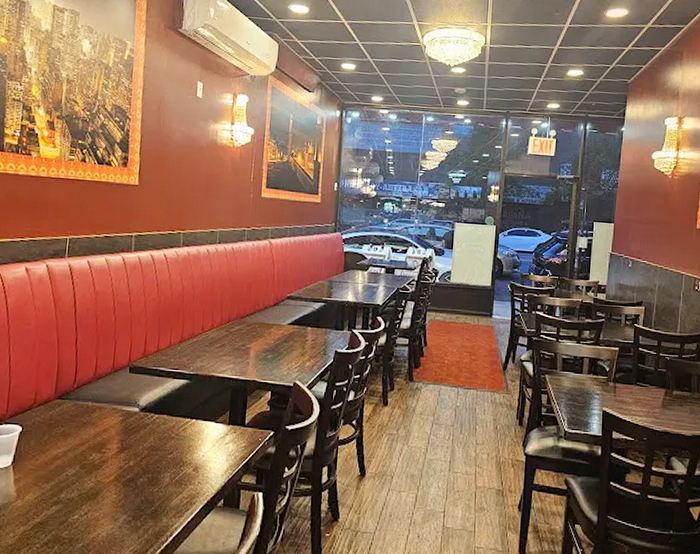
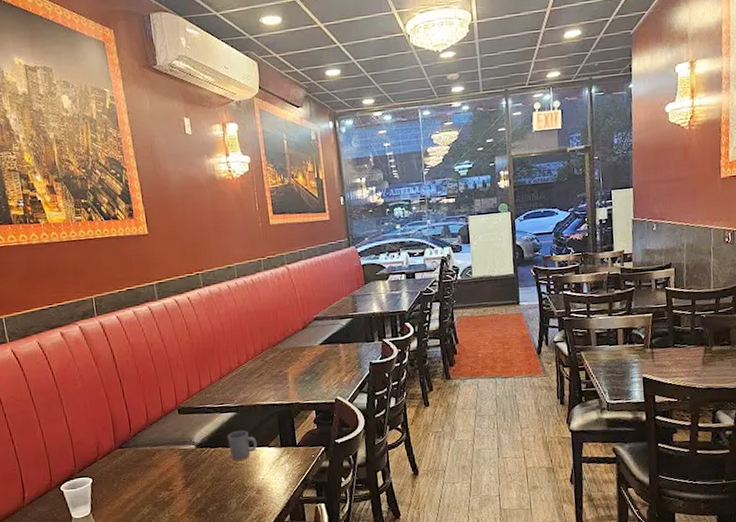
mug: none [174,399,205,433] -> present [227,430,257,462]

